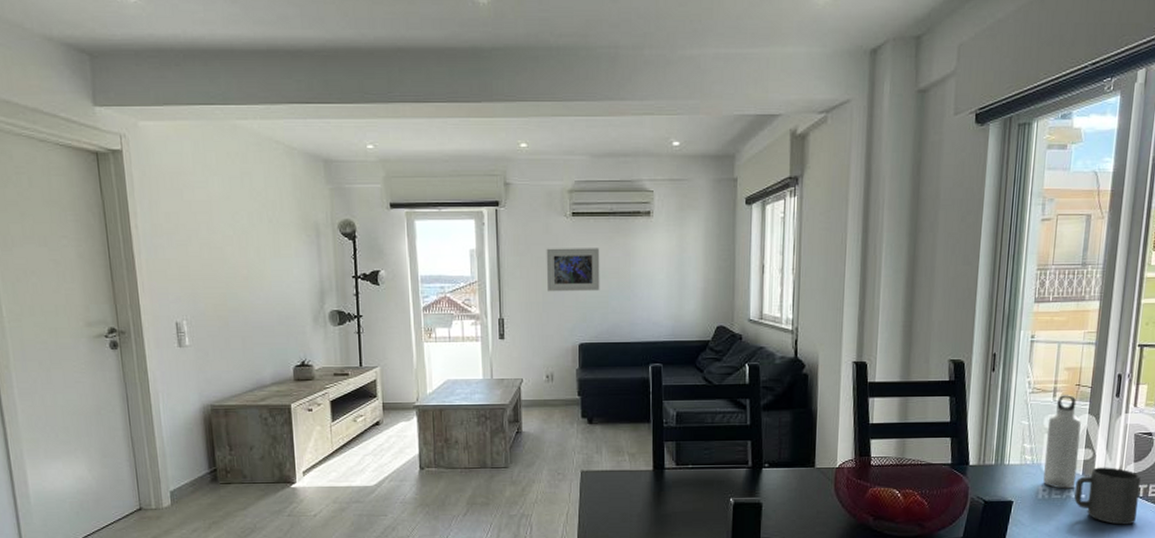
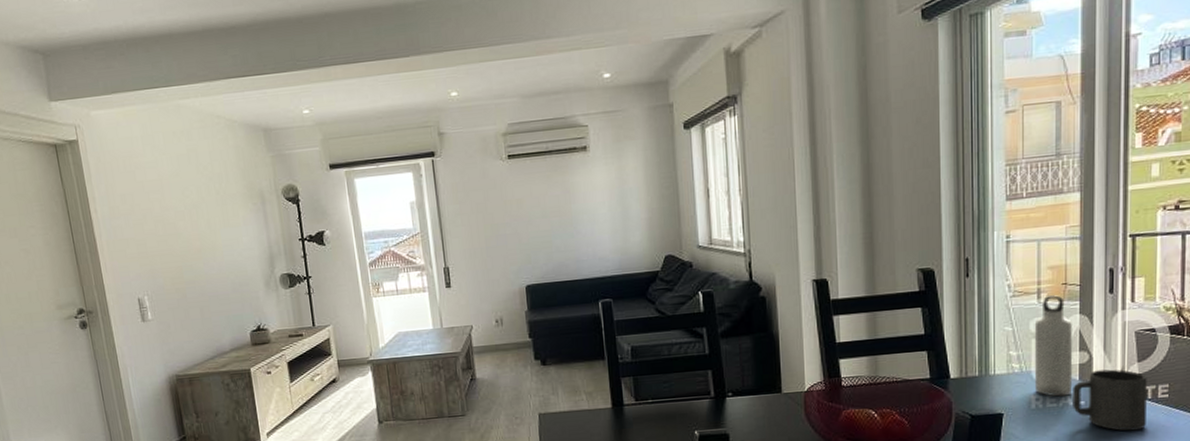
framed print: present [546,248,600,292] -> none [485,188,543,237]

